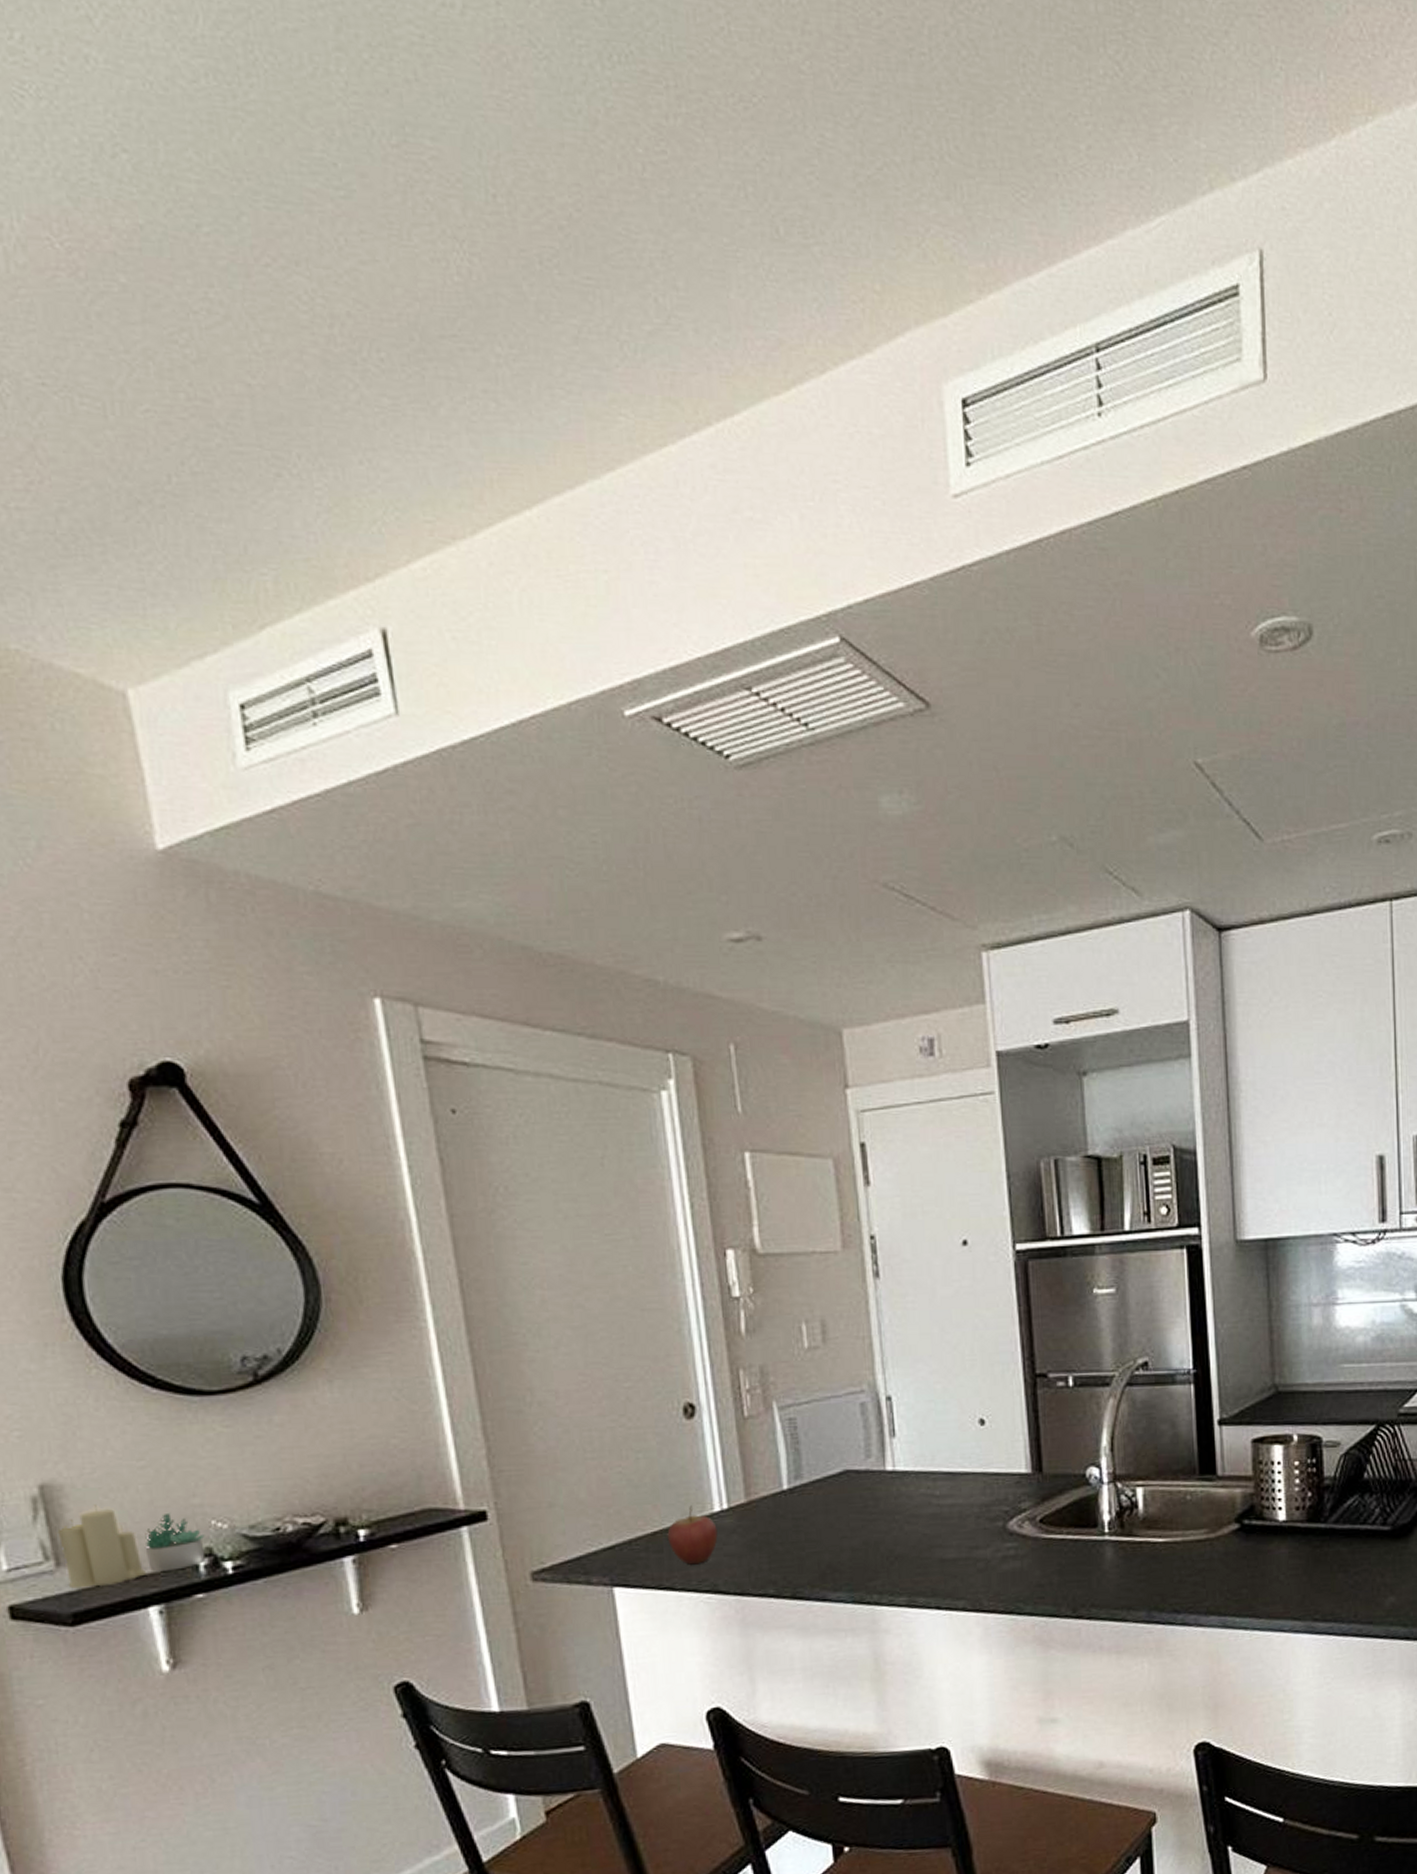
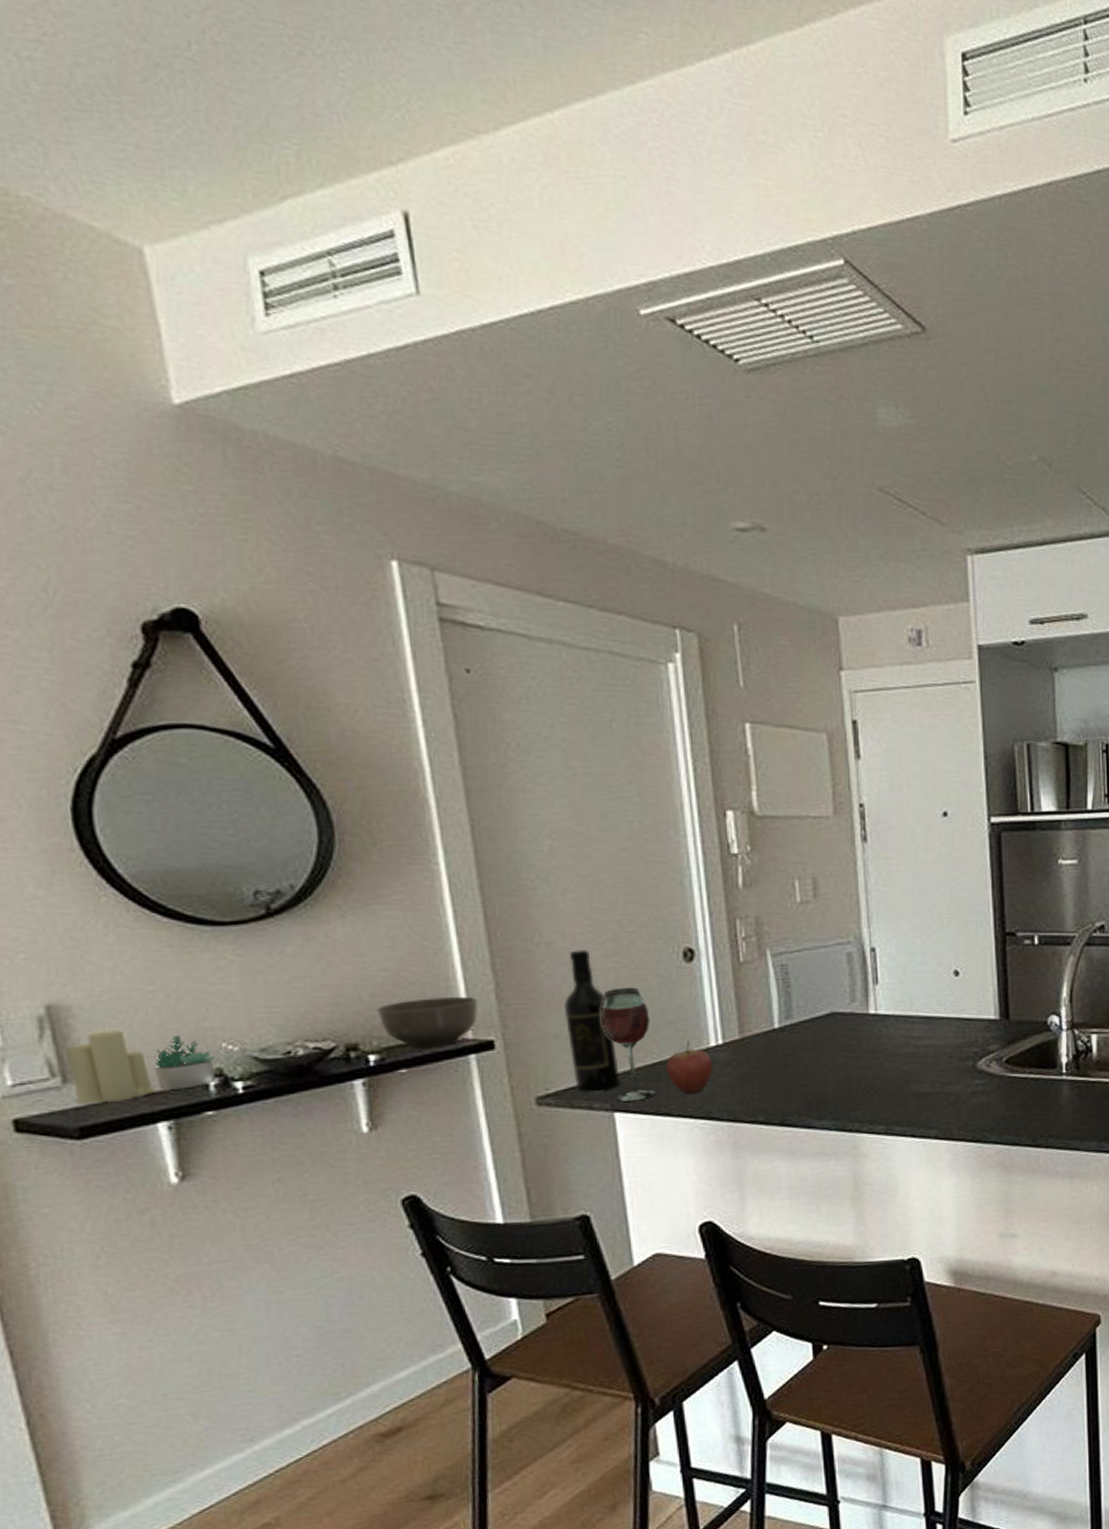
bowl: none [366,1463,469,1520] -> present [376,996,478,1047]
wine bottle: none [558,1409,619,1566] -> present [563,950,620,1093]
wineglass: none [597,1448,657,1575] -> present [600,987,656,1101]

